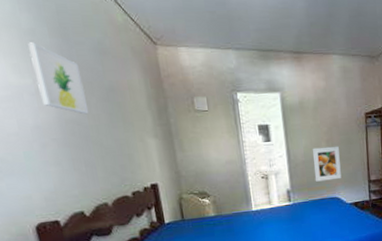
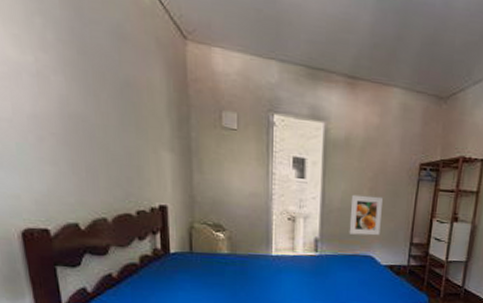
wall art: present [28,42,89,115] -> none [34,11,98,110]

